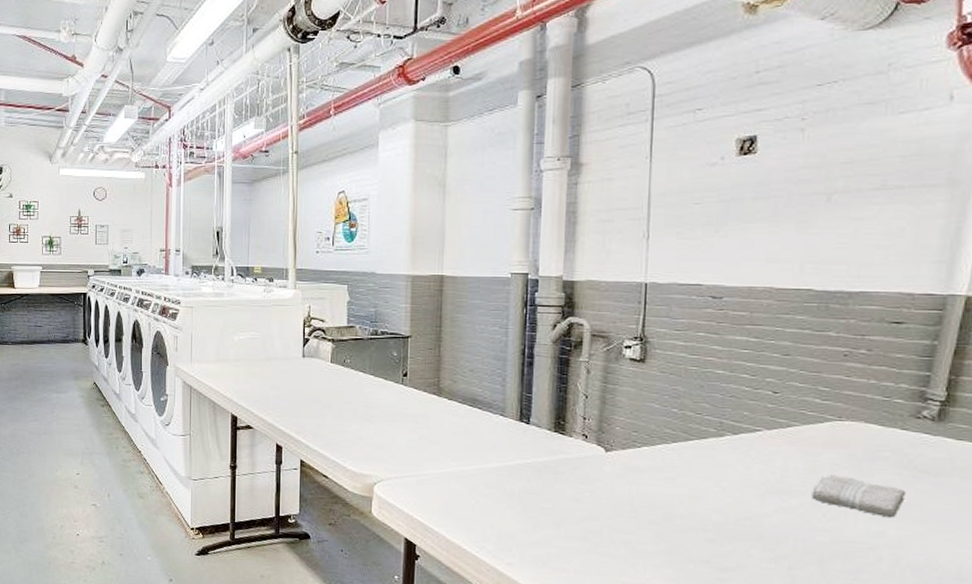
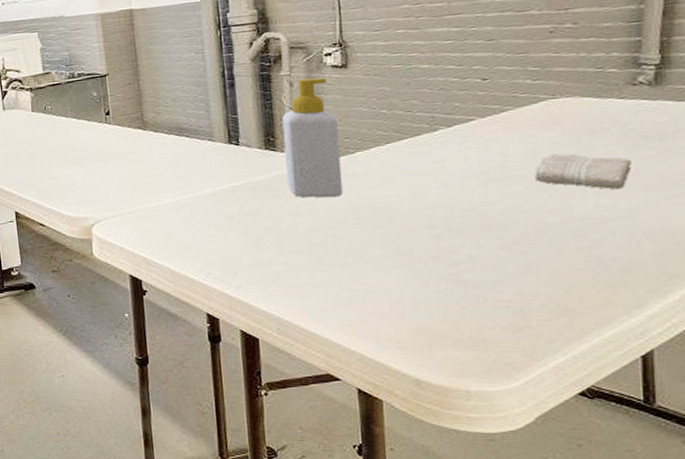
soap bottle: none [571,368,628,489] -> present [282,77,343,198]

